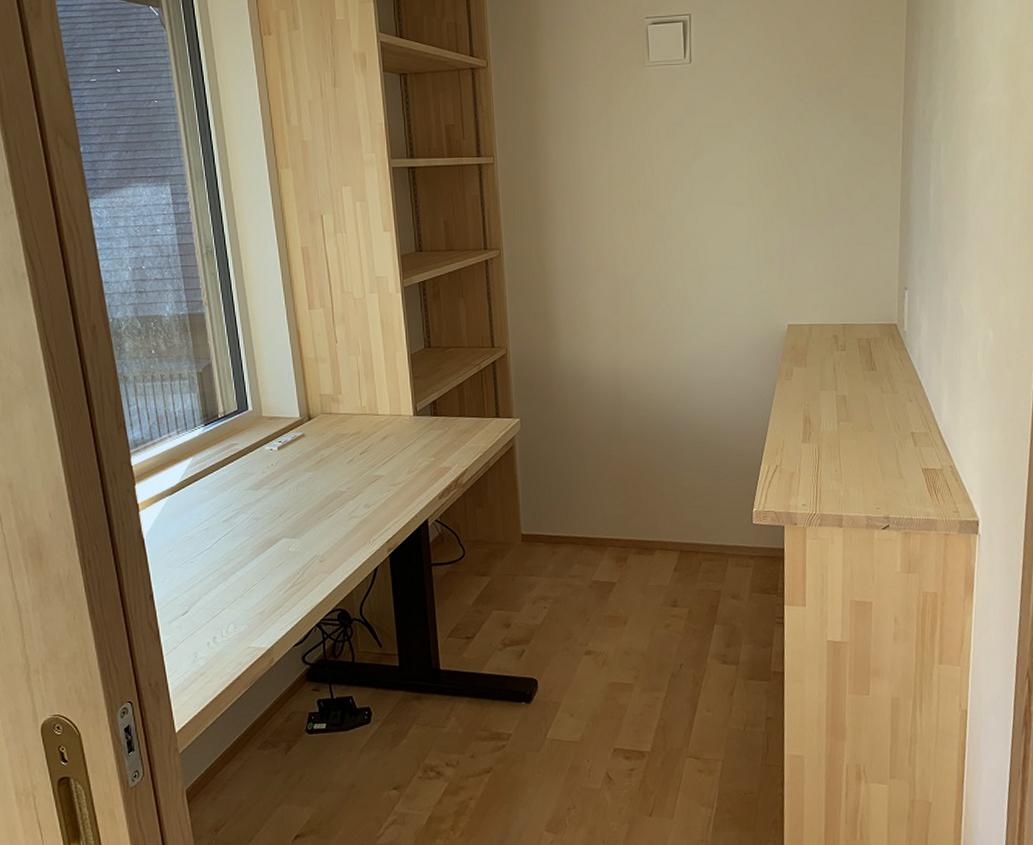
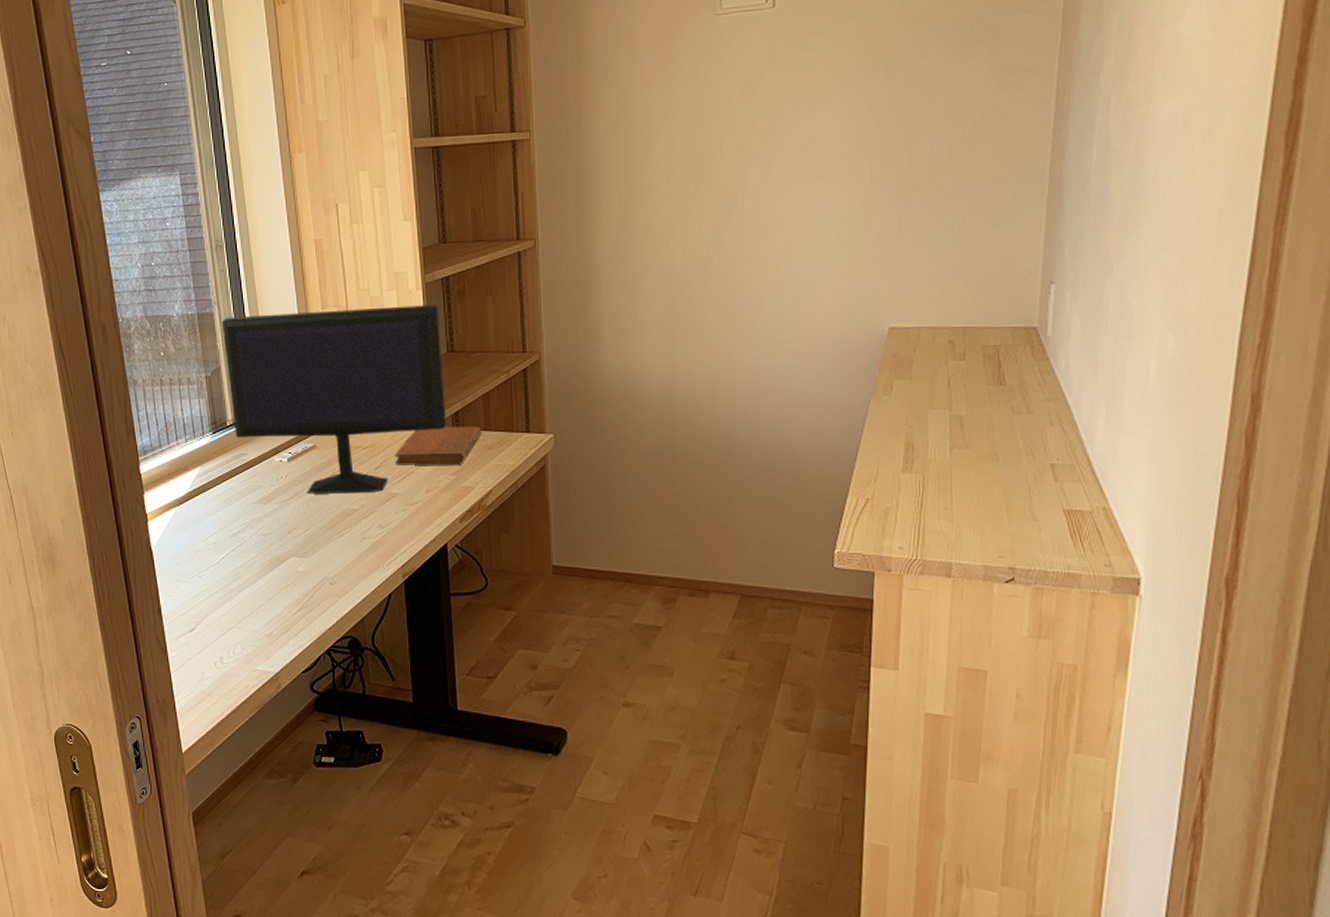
computer monitor: none [212,306,426,479] -> present [221,305,447,494]
notebook: none [378,412,457,450] -> present [394,425,482,466]

